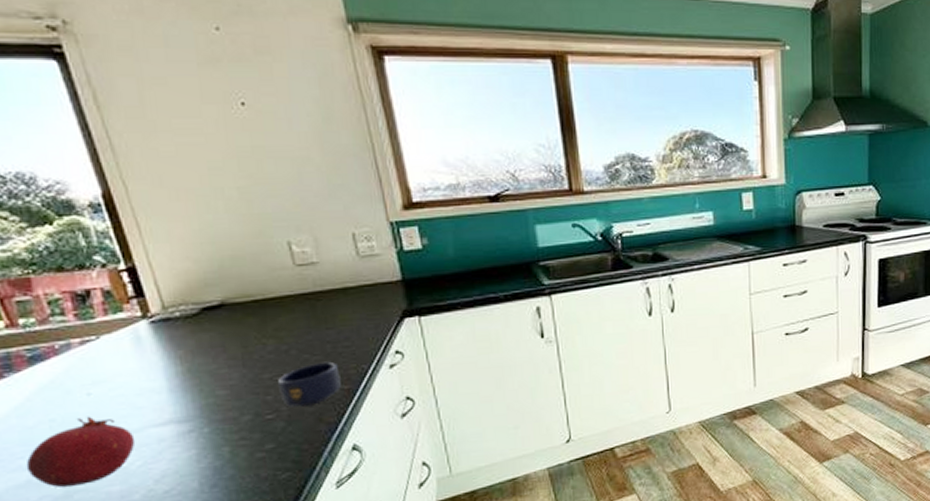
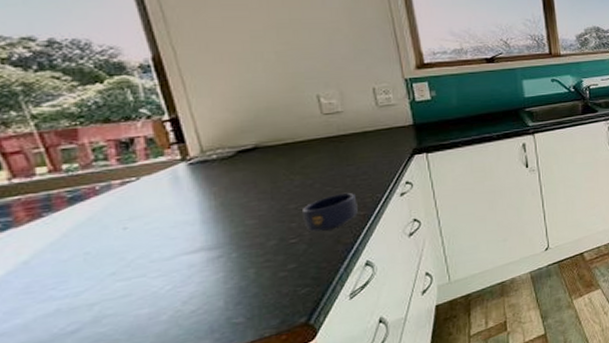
fruit: present [25,416,136,488] -> none [56,248,167,315]

